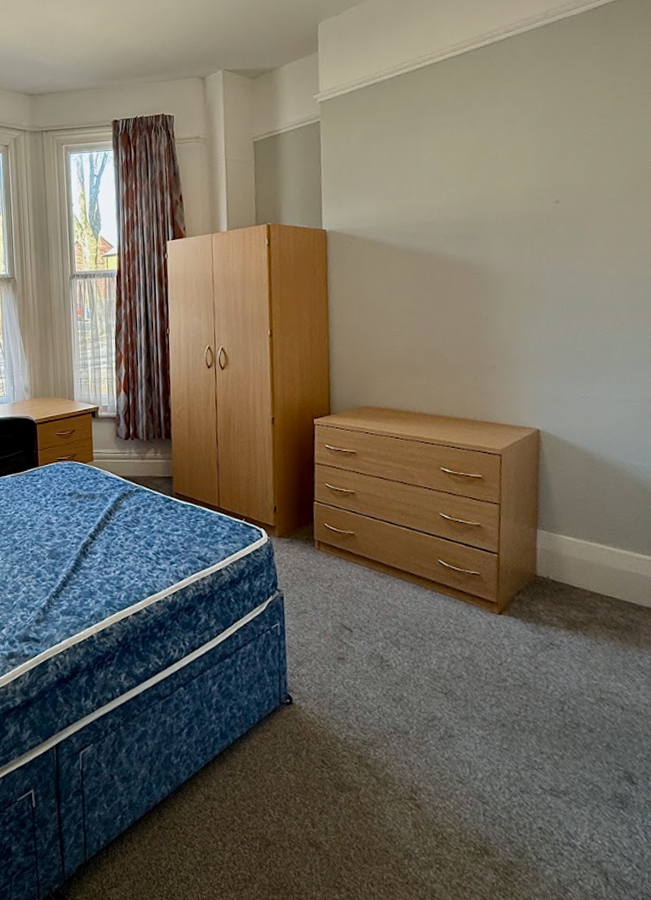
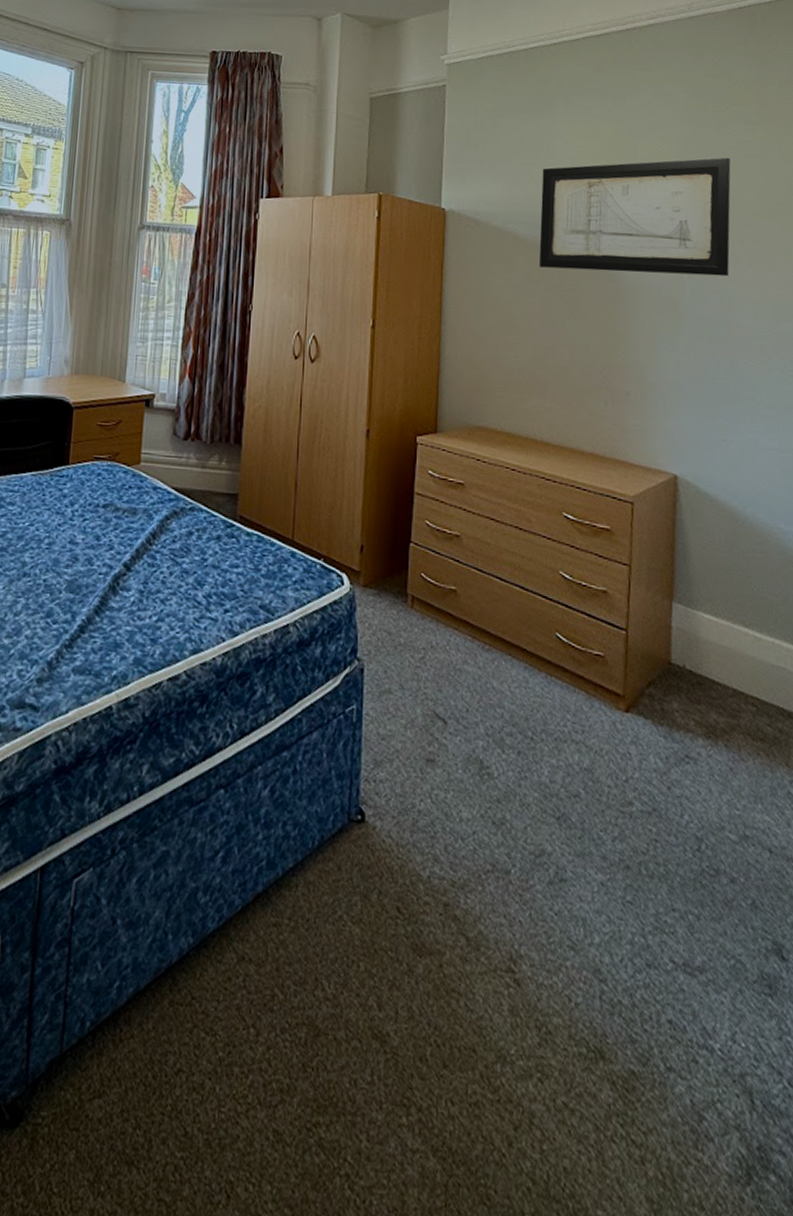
wall art: none [410,151,587,270] -> present [539,157,731,277]

